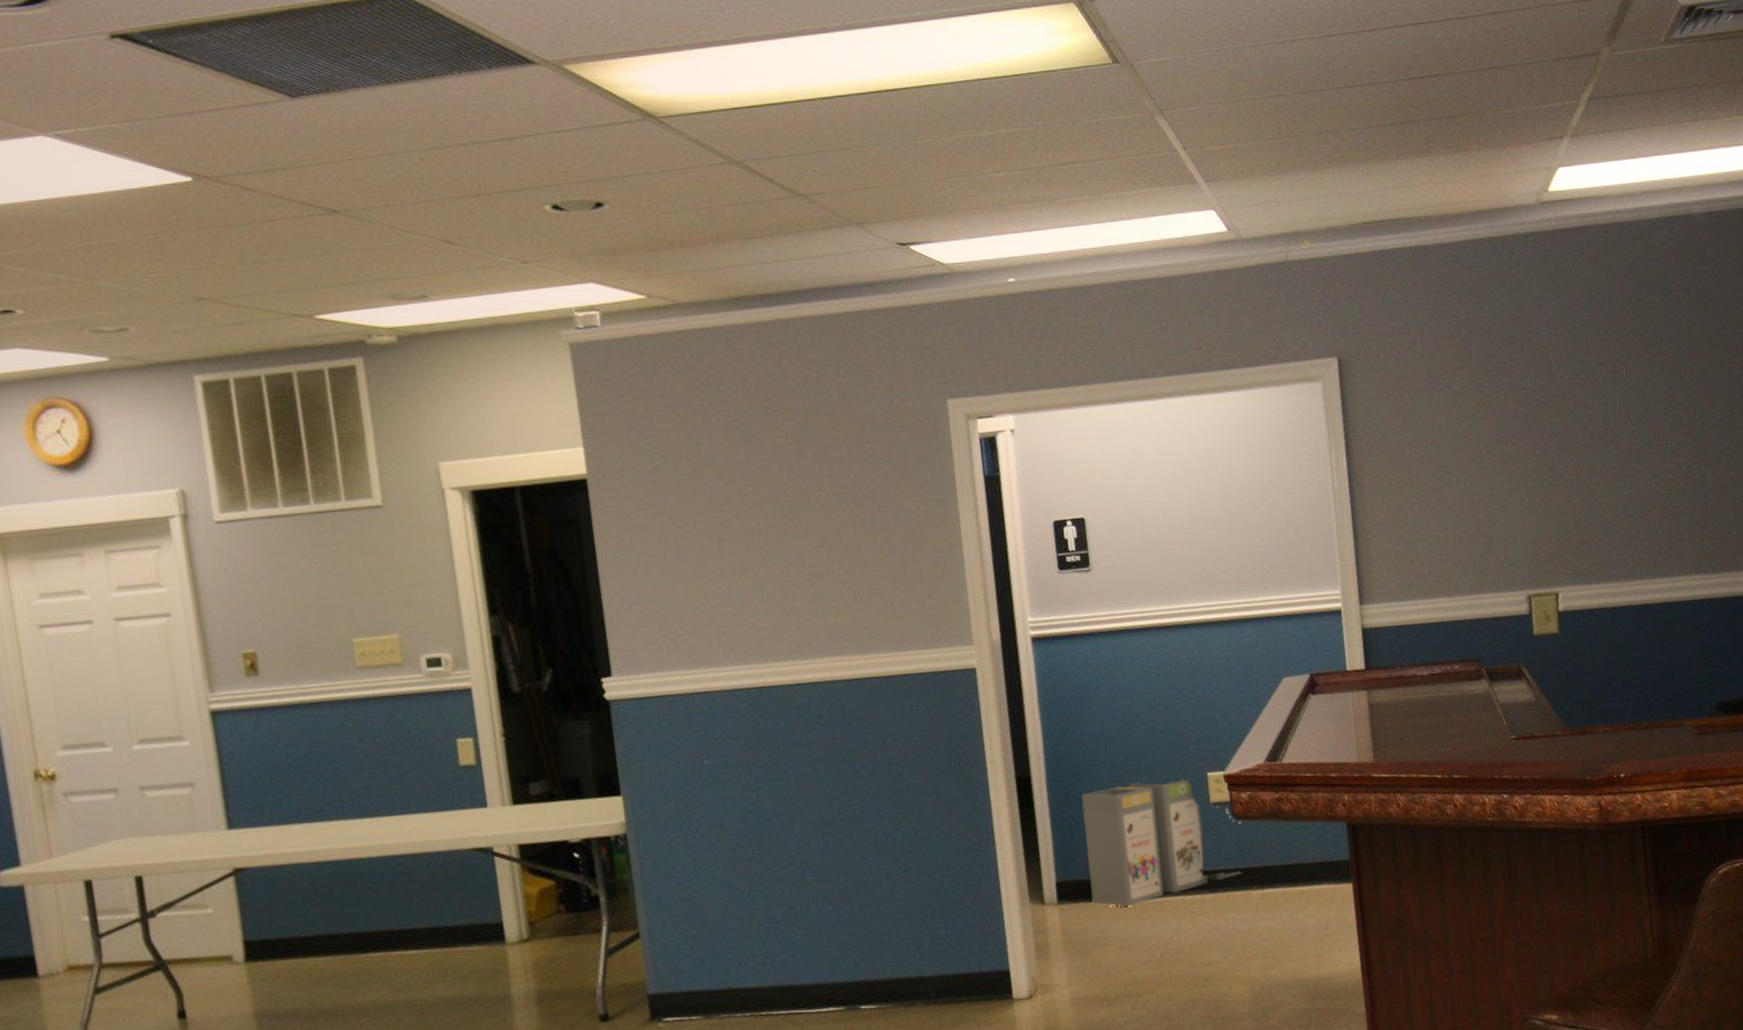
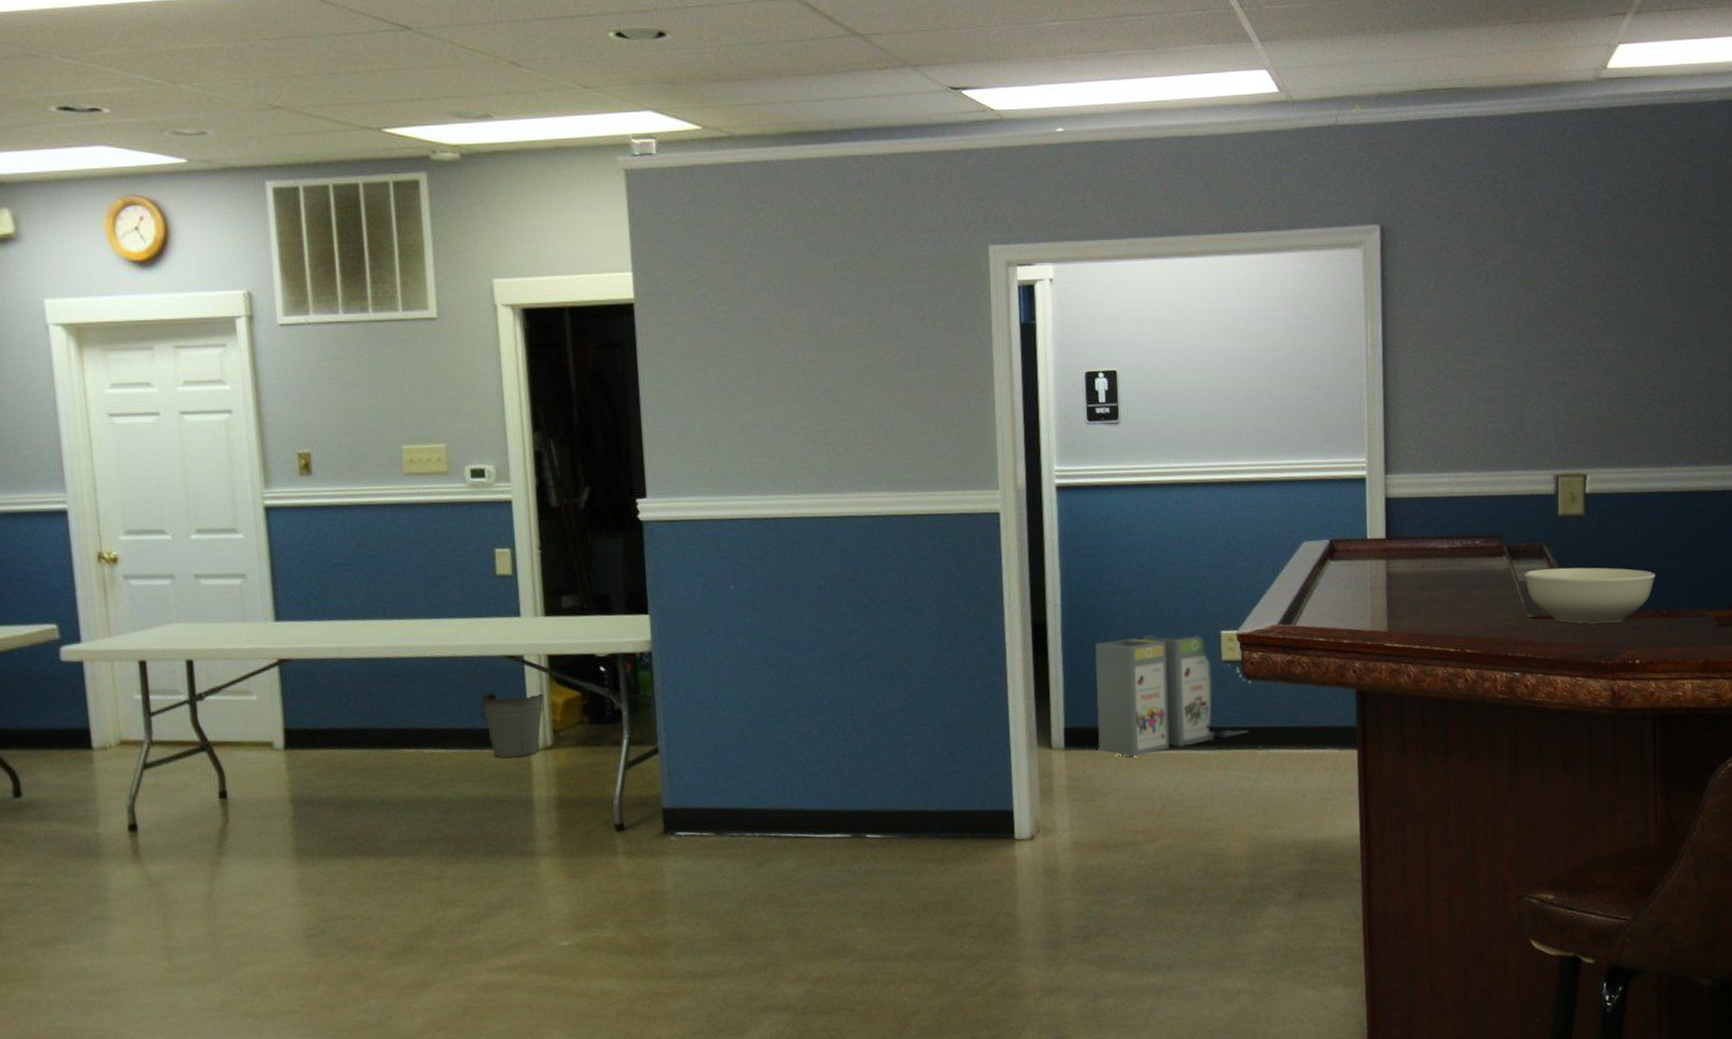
bucket: none [448,883,516,955] -> present [478,692,543,759]
bowl: none [1504,683,1634,742] -> present [1524,567,1656,624]

